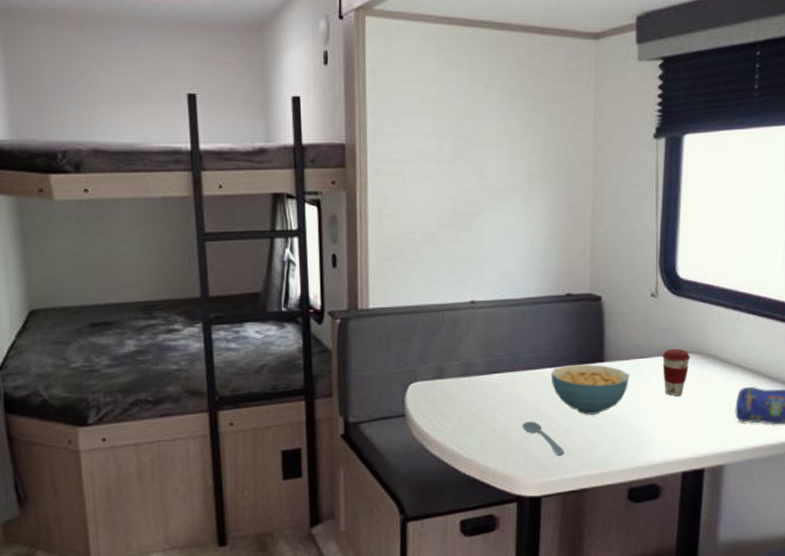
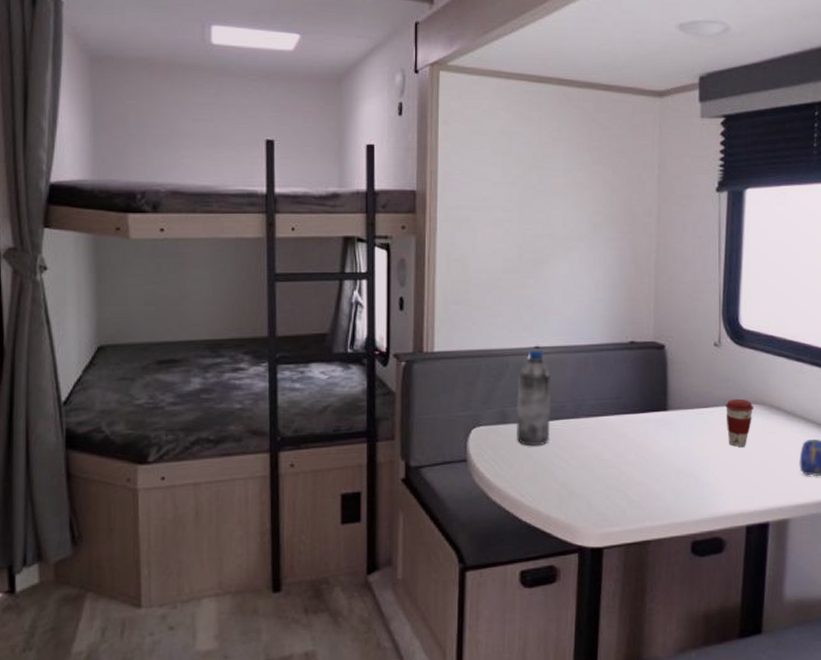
water bottle: none [453,303,488,399] -> present [516,349,551,445]
spoon: present [522,421,564,455] -> none [585,470,627,505]
cereal bowl: present [550,363,629,415] -> none [614,412,693,464]

